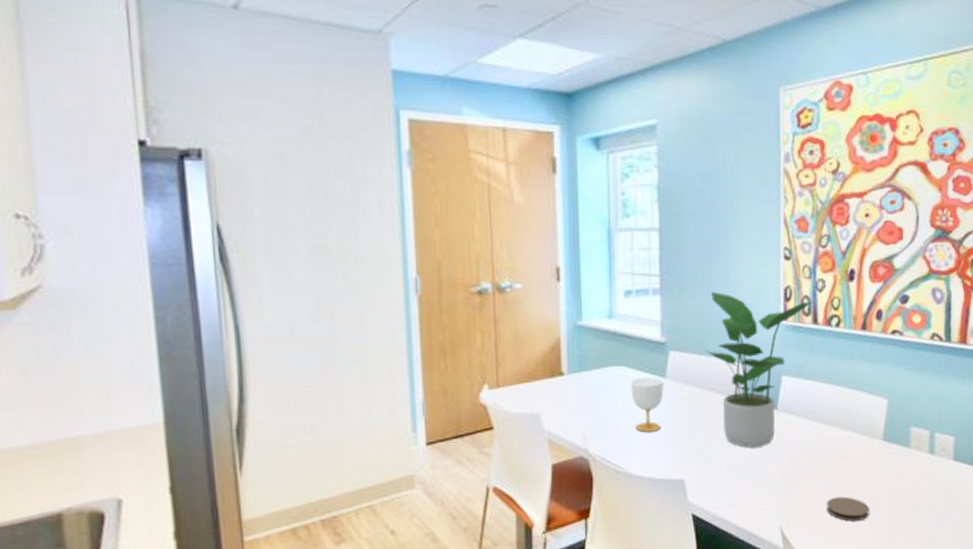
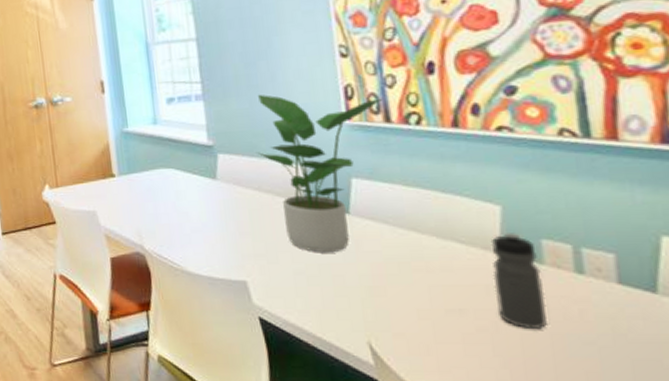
cup: present [631,377,664,432] -> none [180,179,217,232]
coaster: present [826,496,869,522] -> none [426,315,491,345]
water bottle: none [876,422,908,503] -> present [490,233,547,330]

